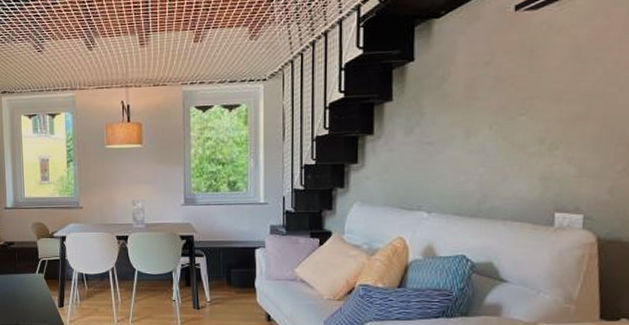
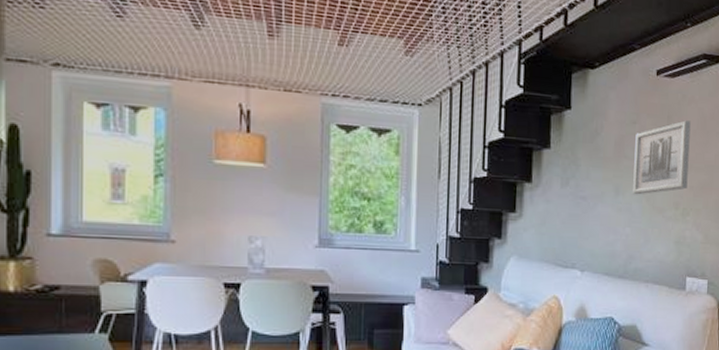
wall art: none [487,51,560,135] -> present [633,120,691,195]

